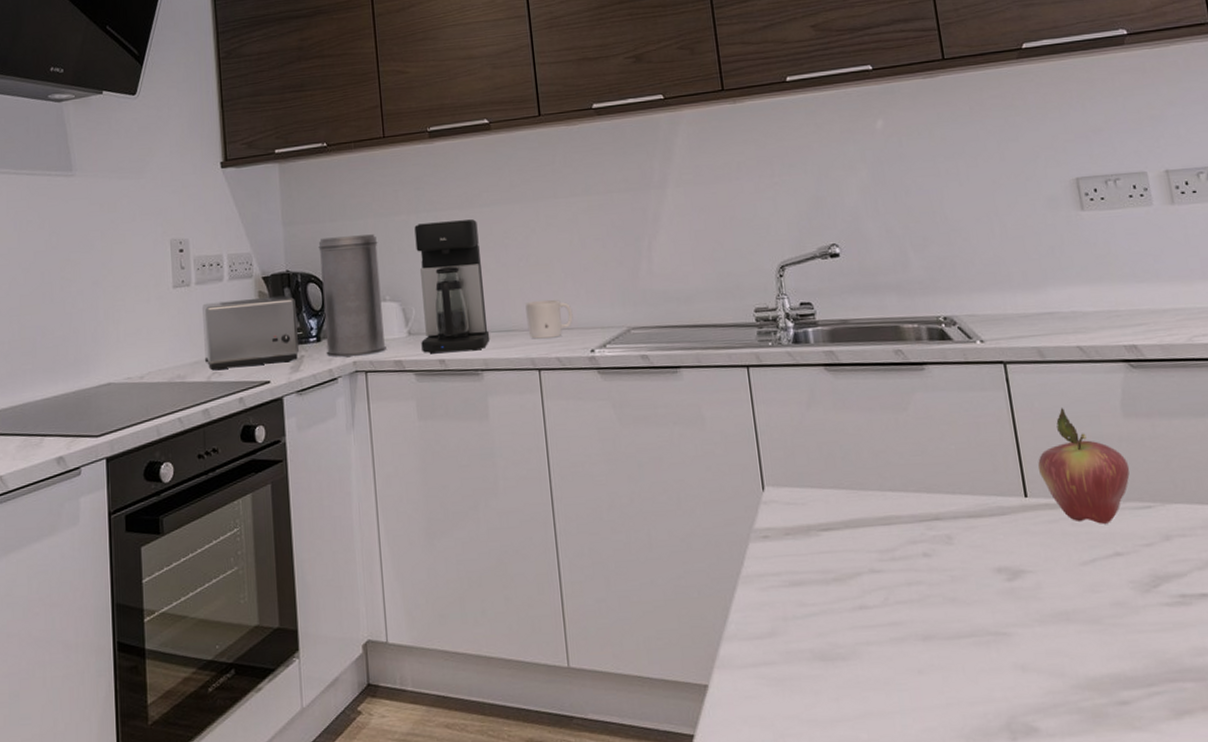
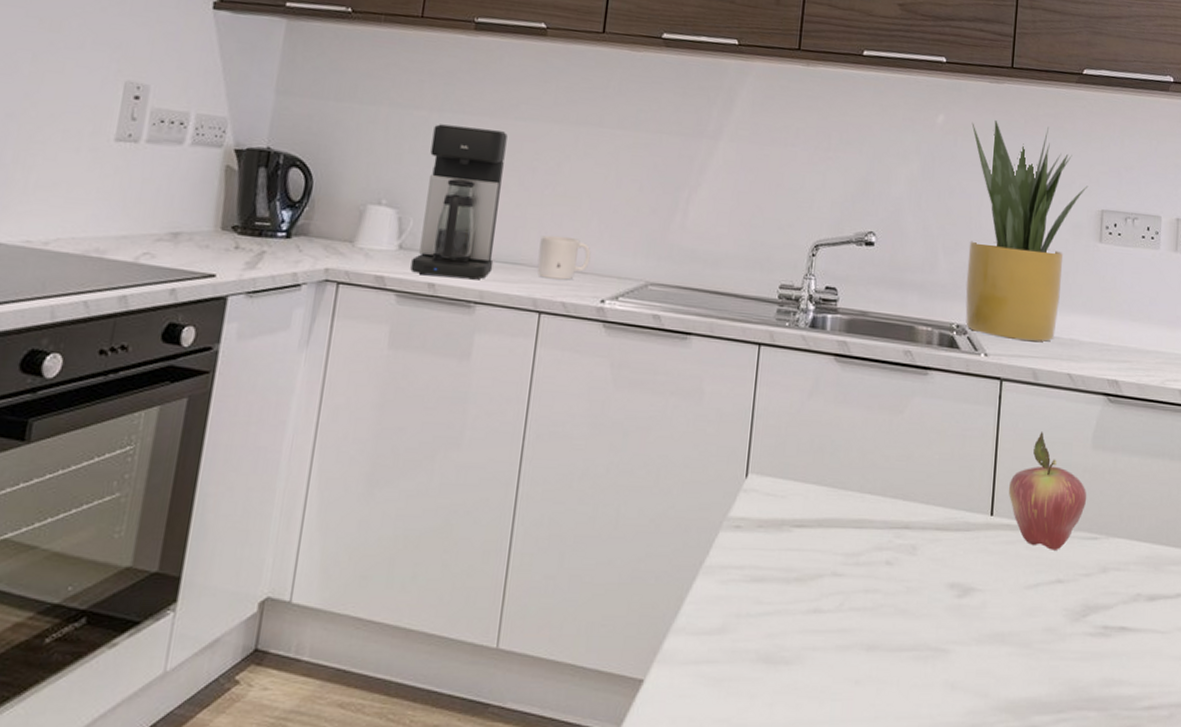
toaster: present [202,295,299,370] -> none [135,167,272,256]
canister: present [318,234,386,357] -> none [293,118,387,264]
planter: none [913,108,1056,322] -> present [965,120,1089,342]

